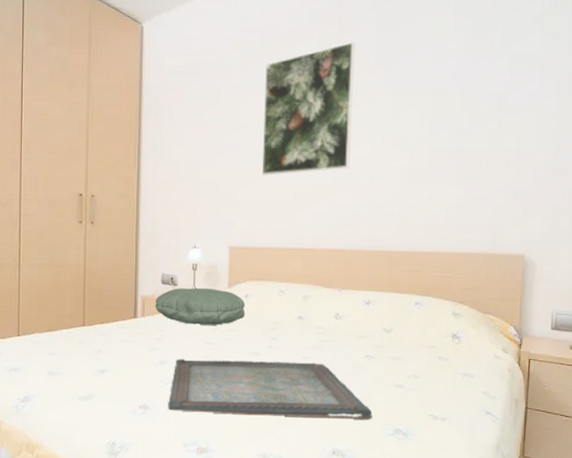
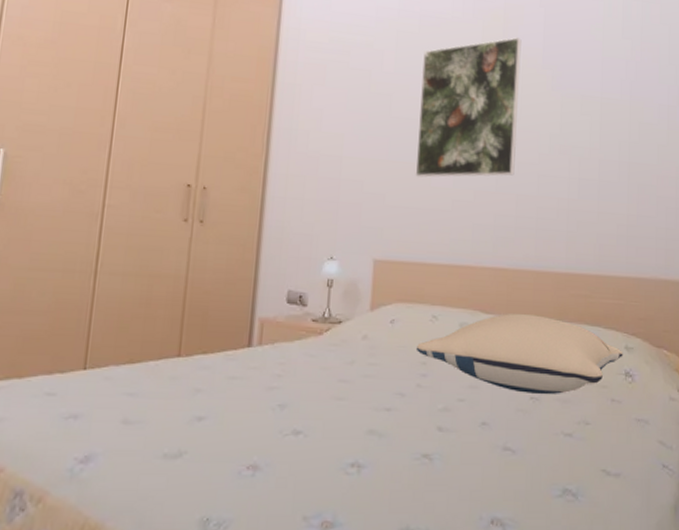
pillow: present [155,287,246,325] -> none [277,309,391,358]
serving tray: present [168,358,373,420] -> none [286,400,538,478]
pillow: none [266,286,451,353] -> present [415,313,623,394]

